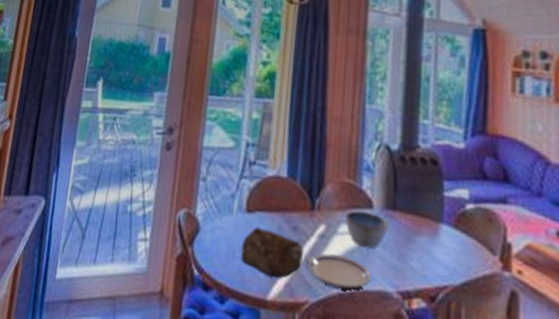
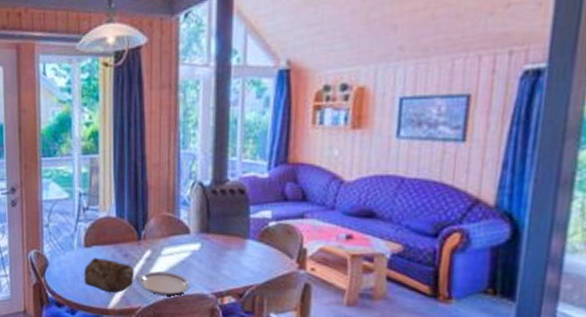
bowl: present [345,210,388,248] -> none [167,237,203,263]

